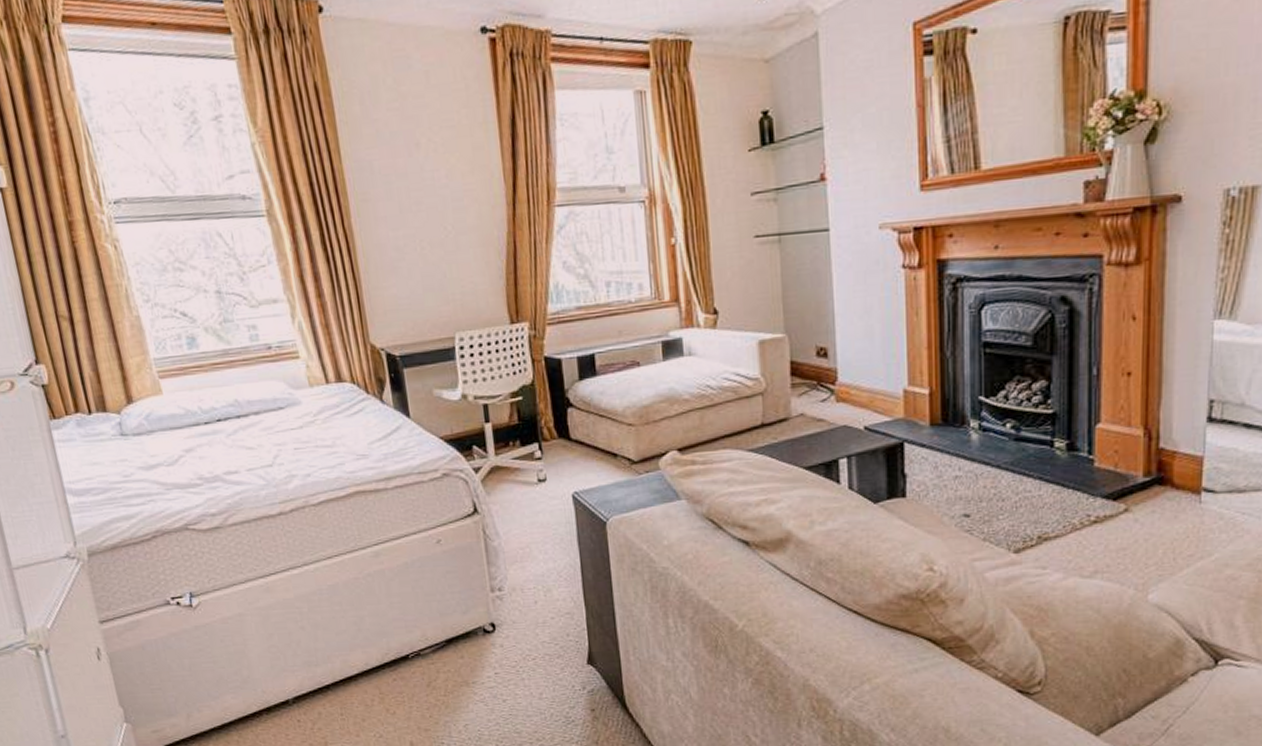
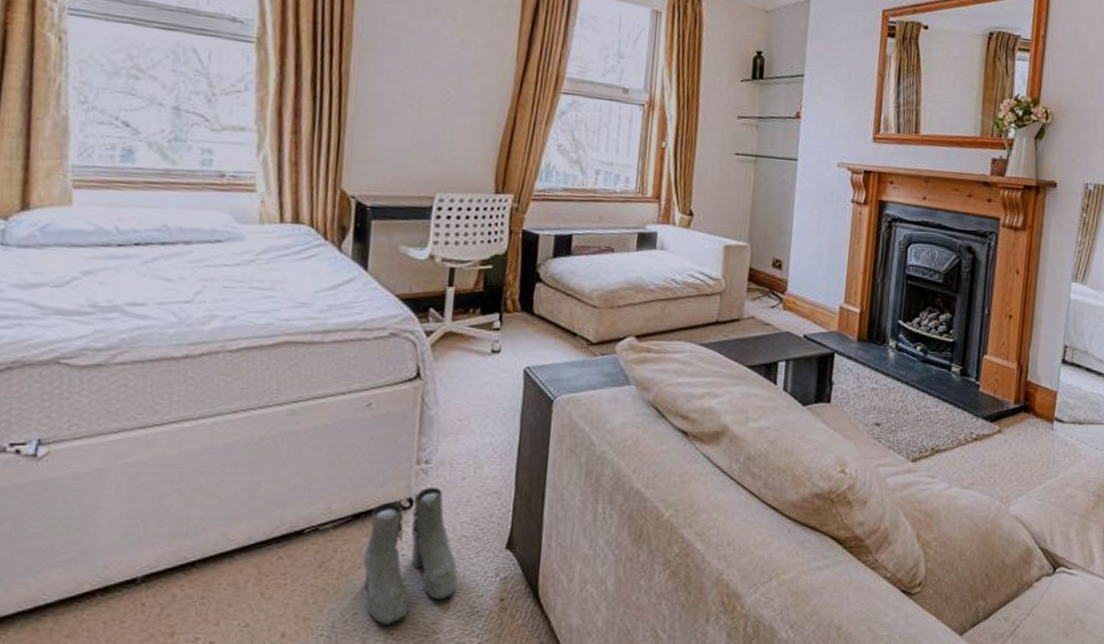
boots: none [462,611,550,734] -> present [363,486,457,625]

